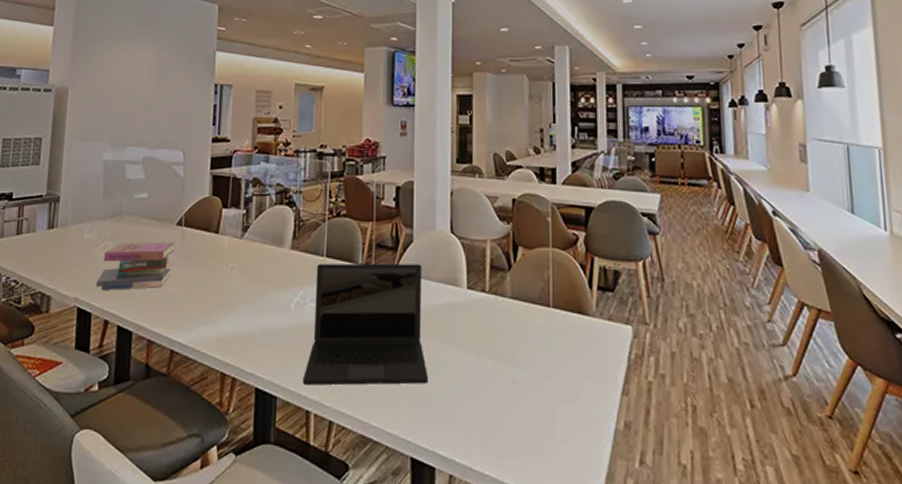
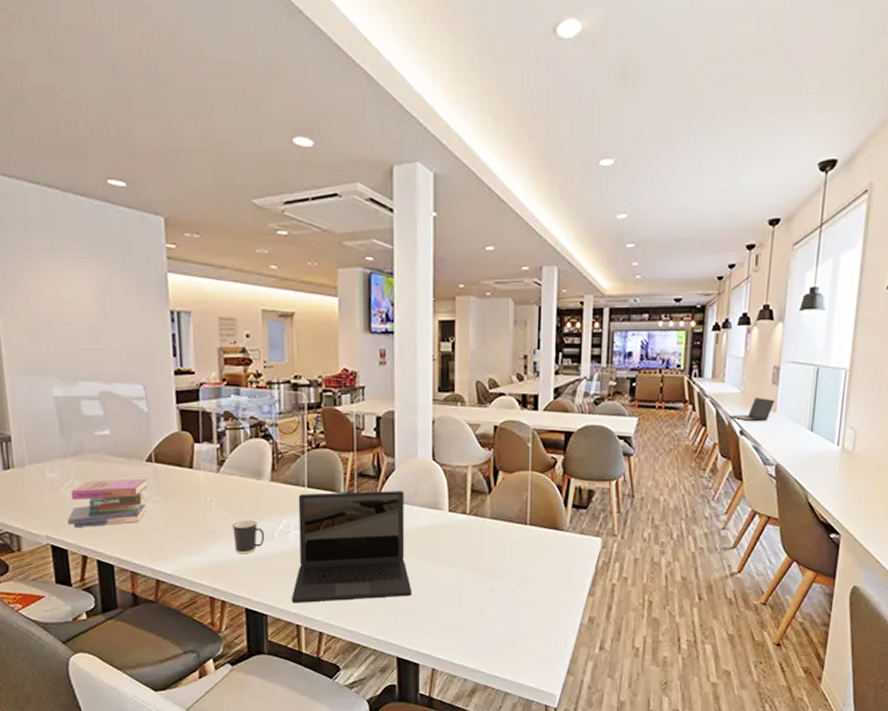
mug: none [250,289,281,327] -> present [233,520,265,554]
laptop: none [758,175,807,201] -> present [729,396,775,421]

